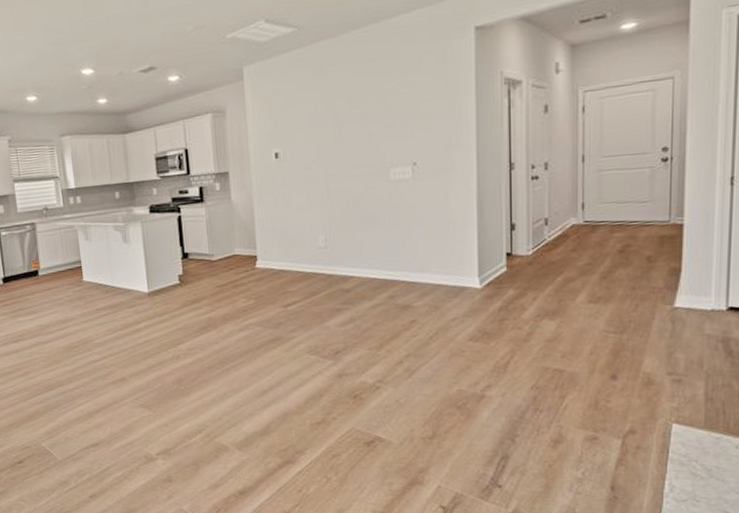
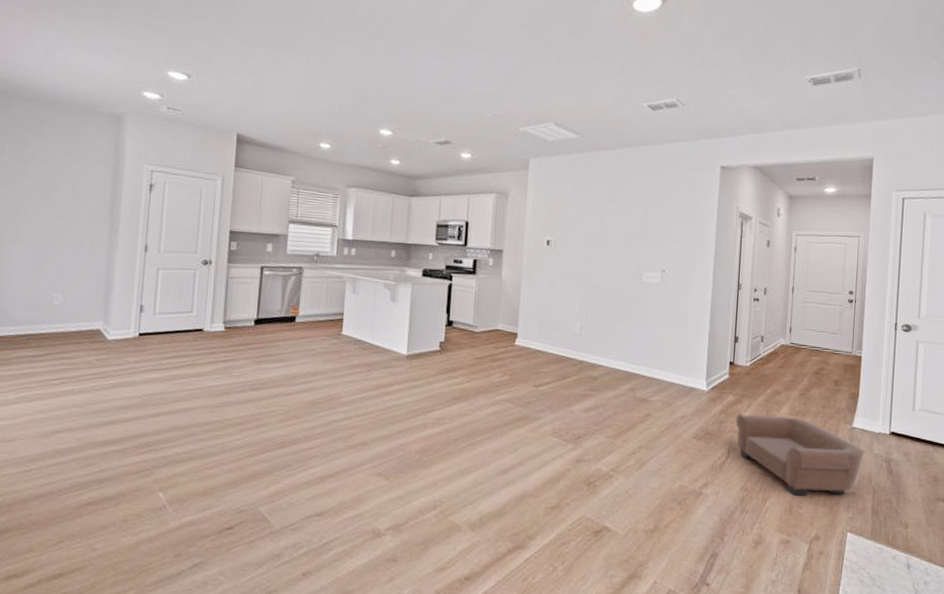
dog bed: none [519,304,693,389] -> present [735,415,865,496]

